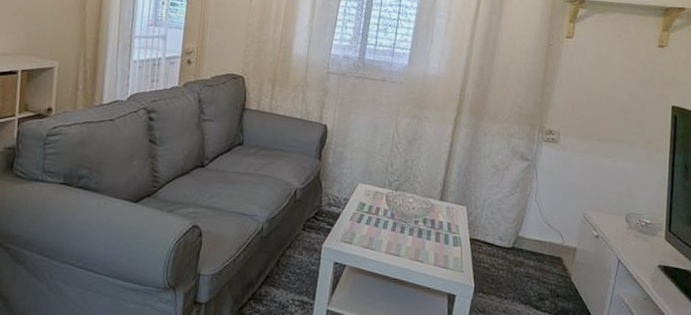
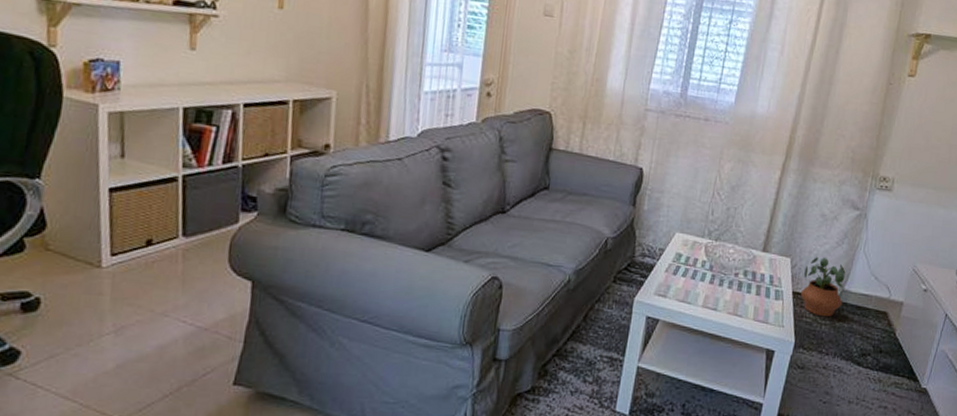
potted plant: none [477,205,519,263] -> present [800,257,846,317]

